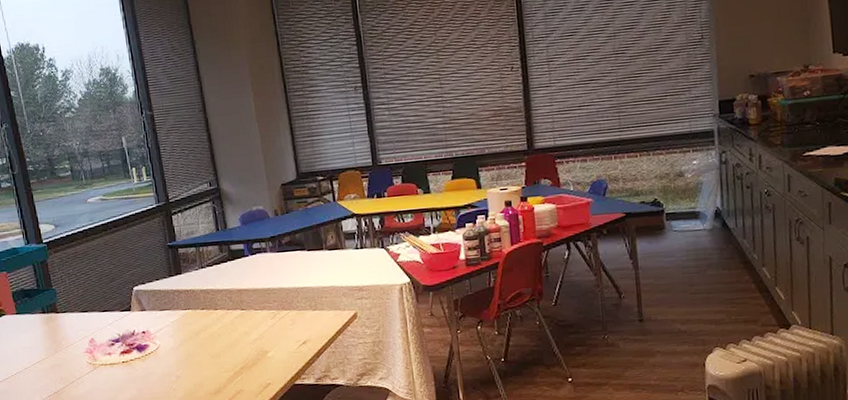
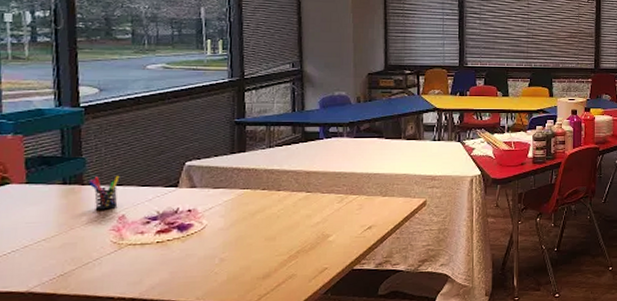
pen holder: none [61,302,87,335] -> present [88,175,120,210]

